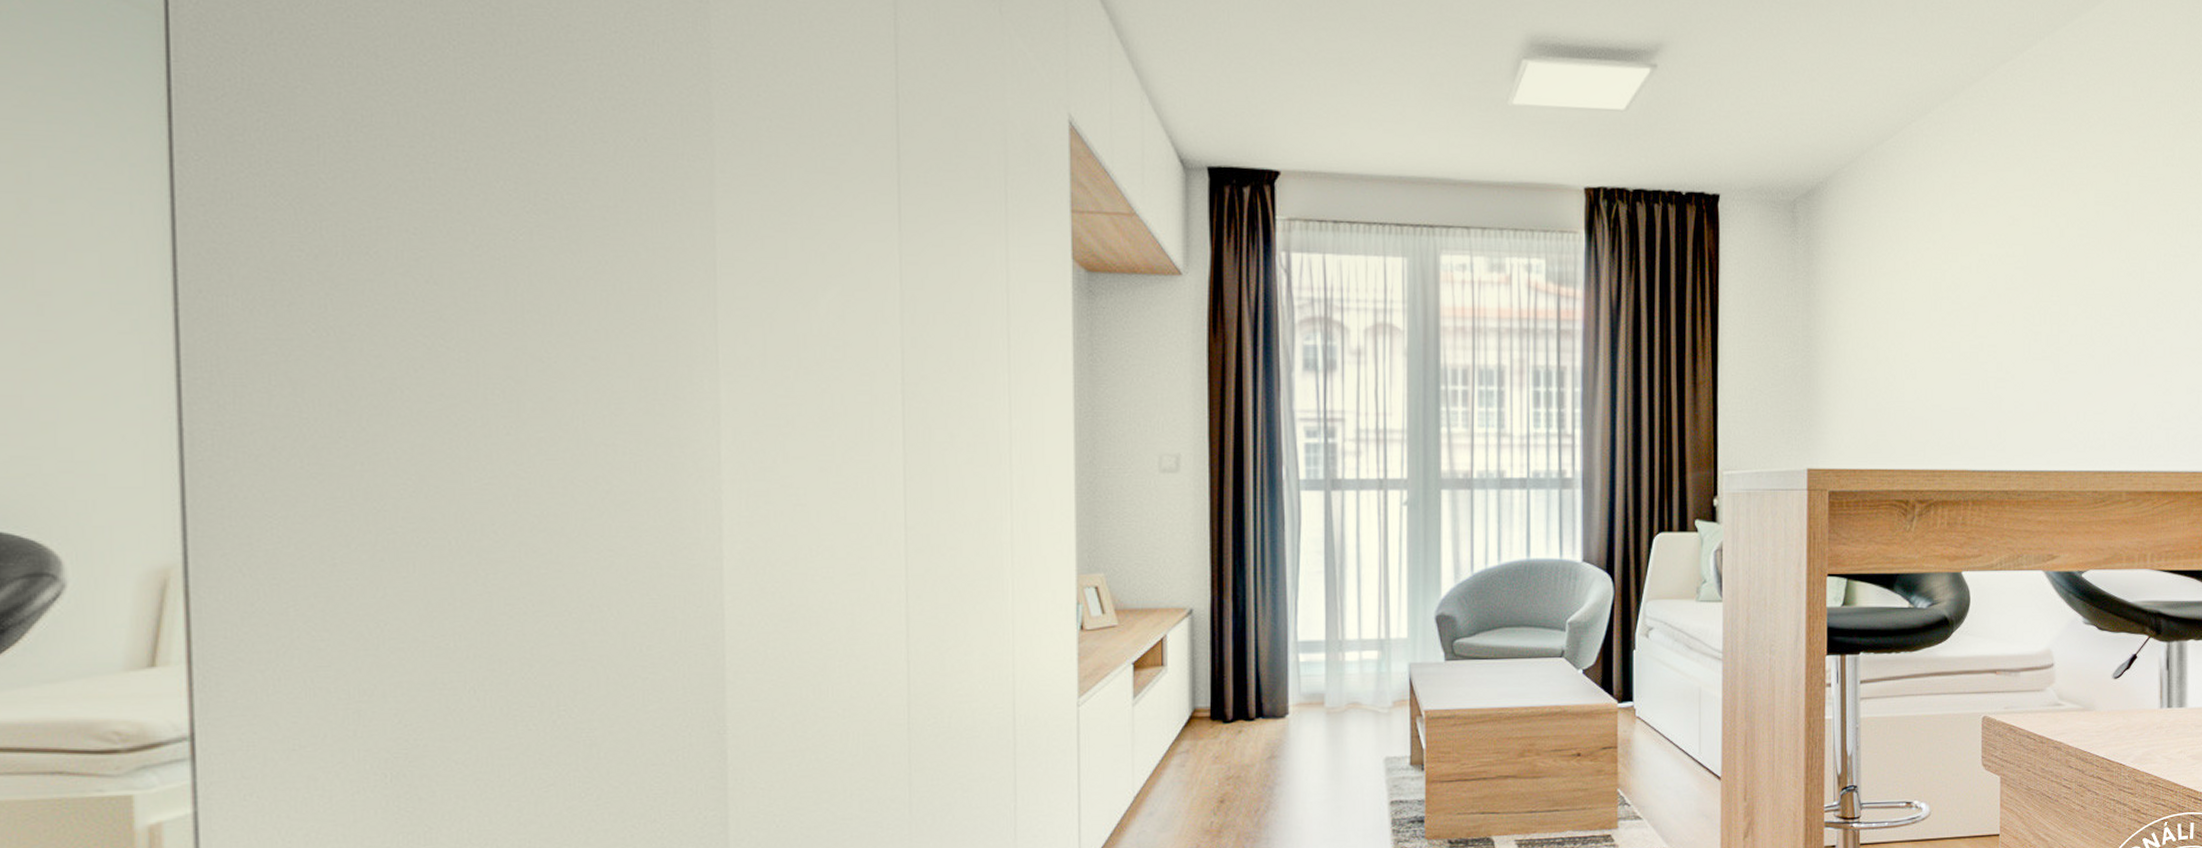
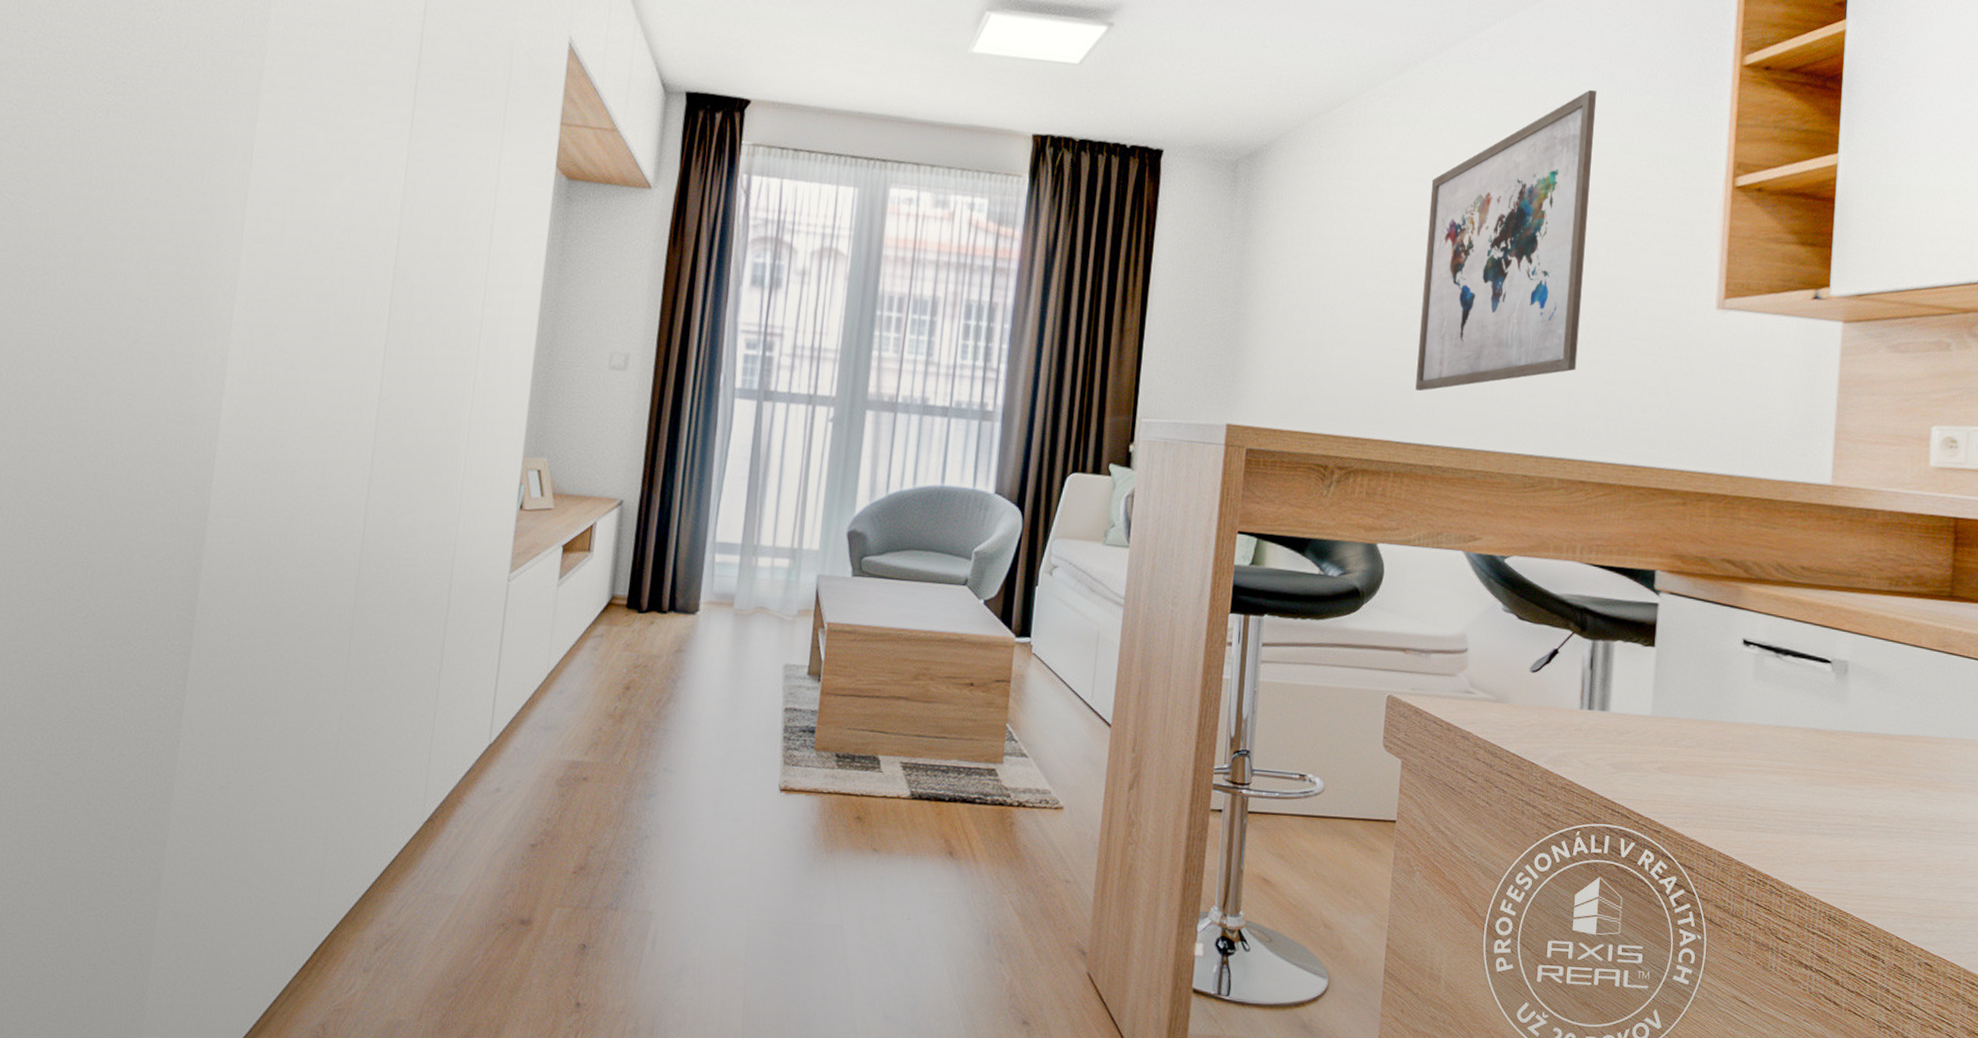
wall art: none [1986,104,2138,418] -> present [1415,89,1597,391]

